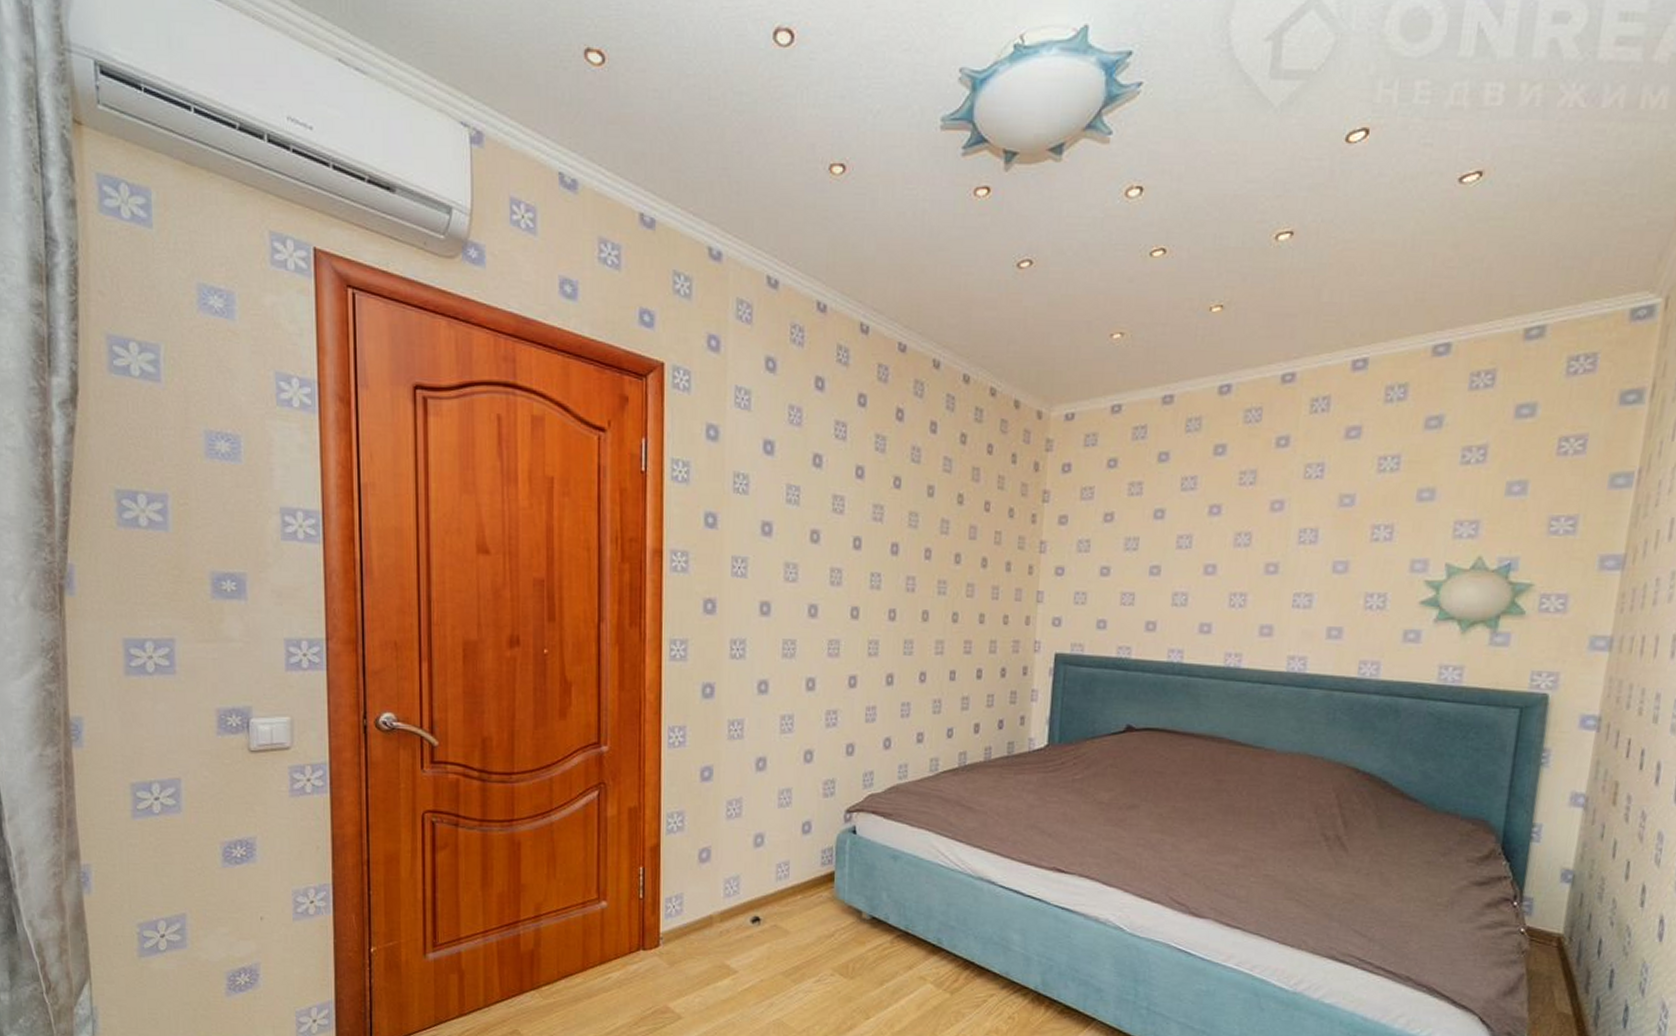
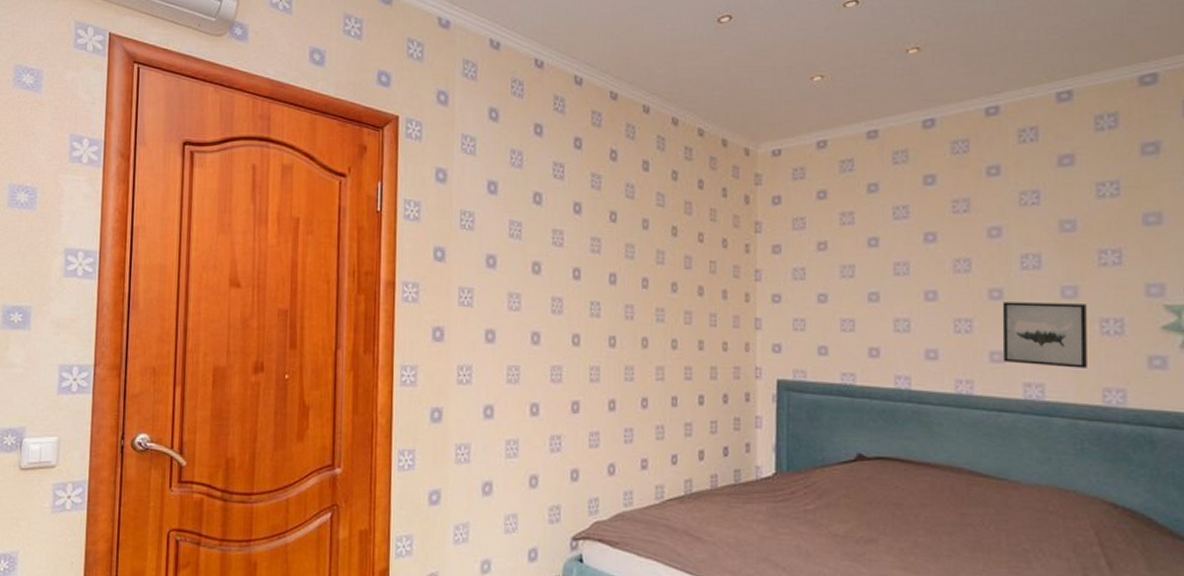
wall art: none [1272,576,1355,642] -> present [1002,302,1087,368]

